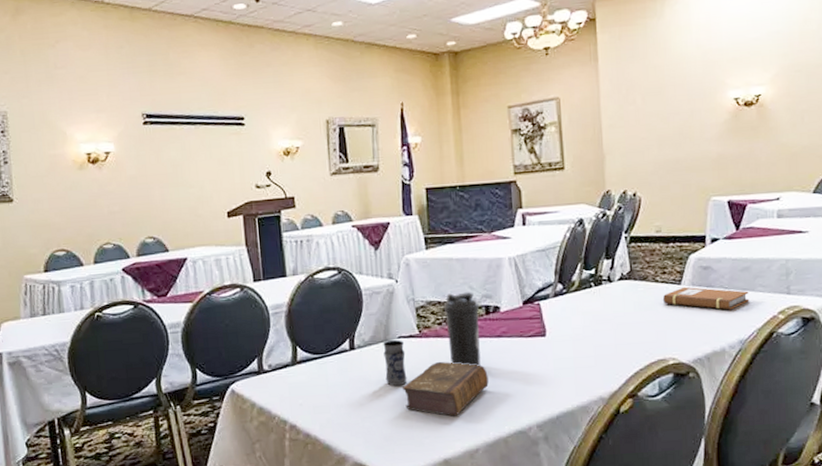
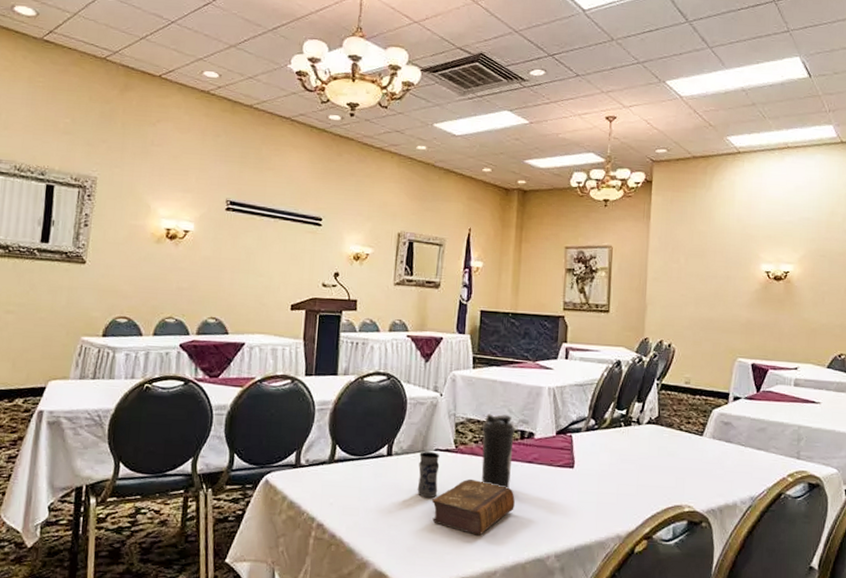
notebook: present [662,286,750,310] -> none [684,438,763,467]

